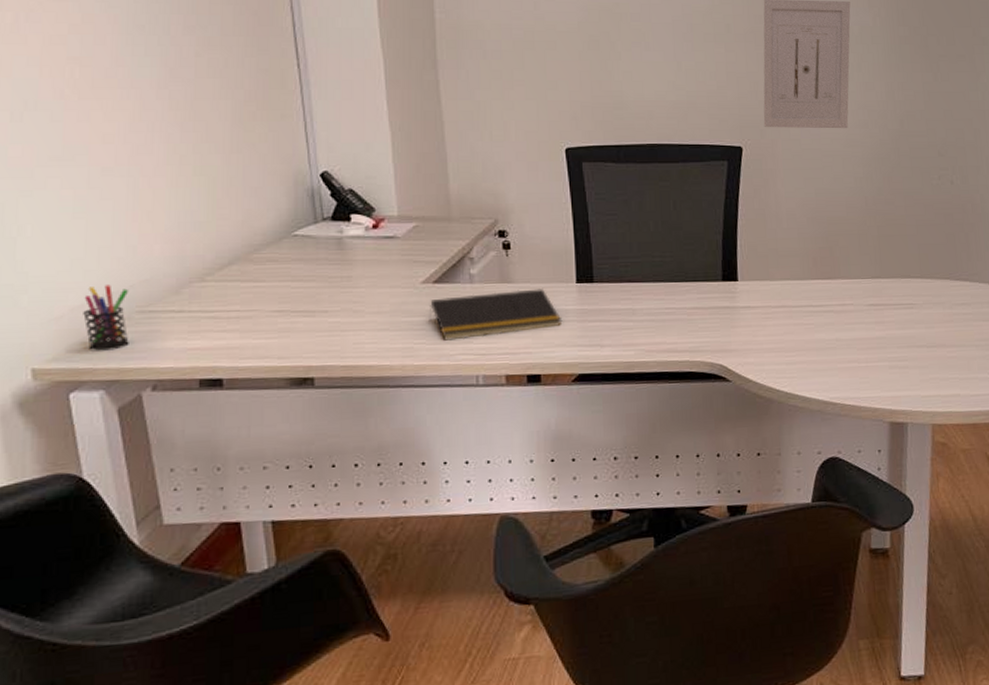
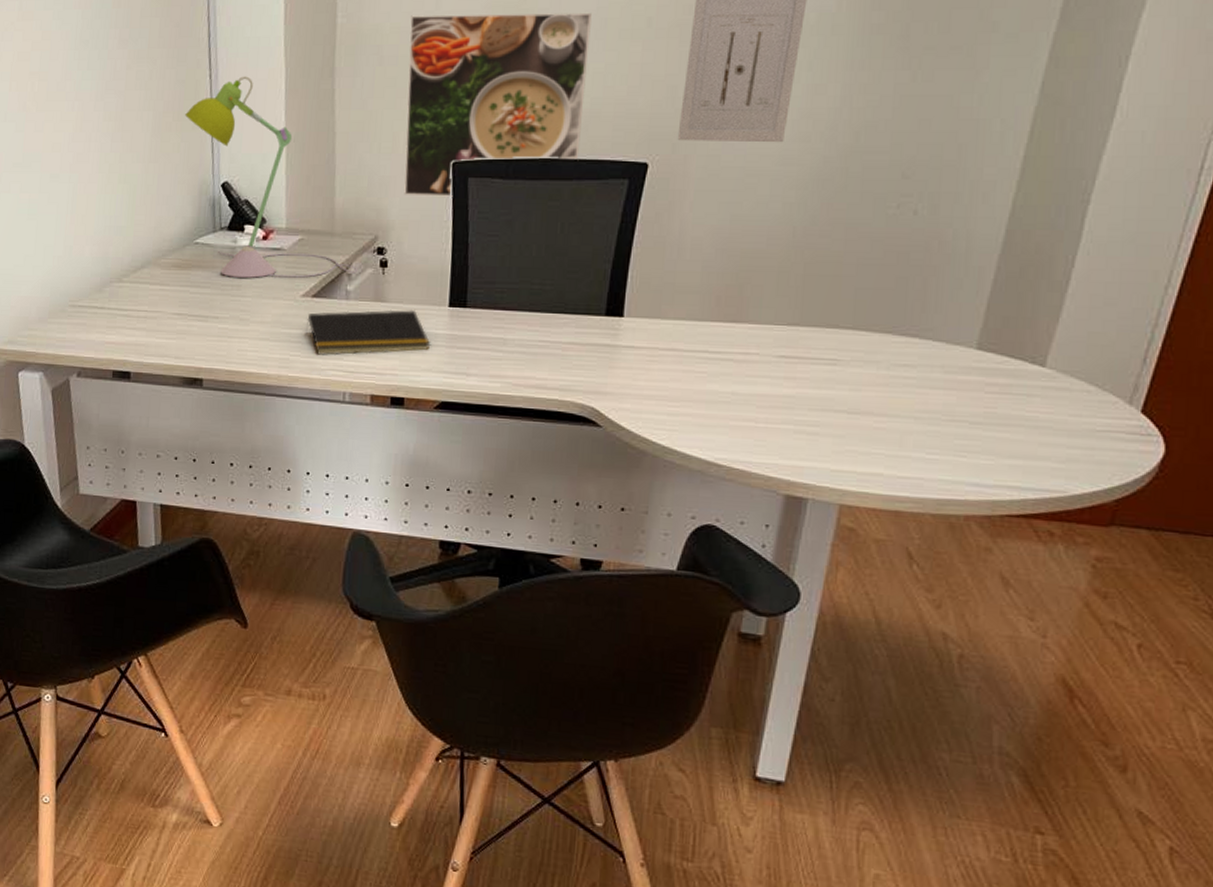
pen holder: present [83,285,129,351] -> none [31,280,65,338]
desk lamp: none [271,66,479,269] -> present [185,76,357,278]
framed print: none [511,14,682,181] -> present [404,12,592,197]

